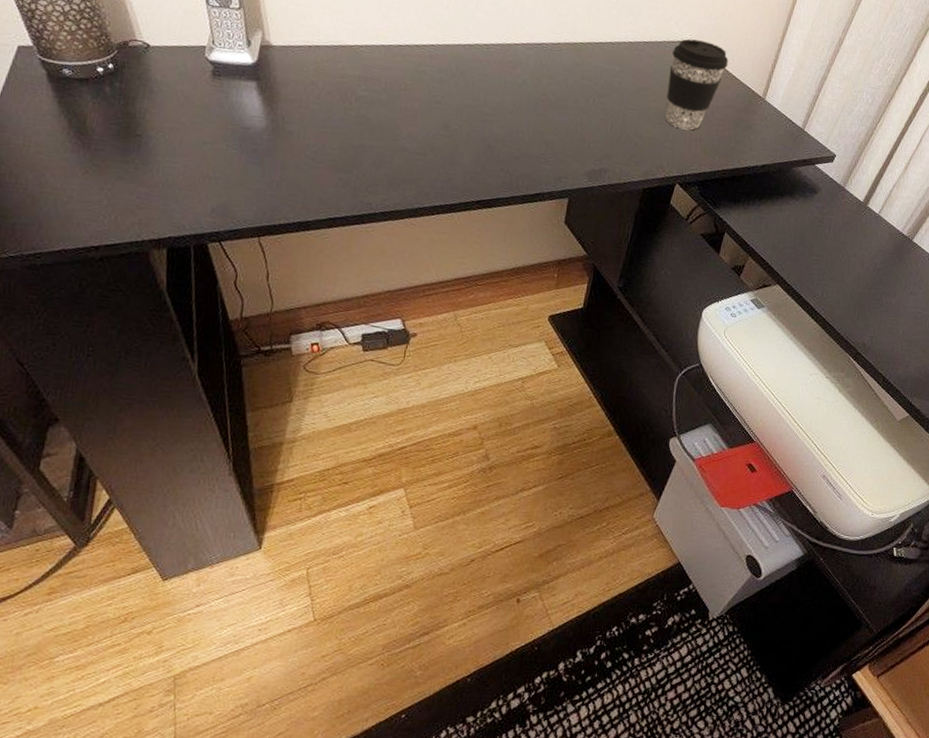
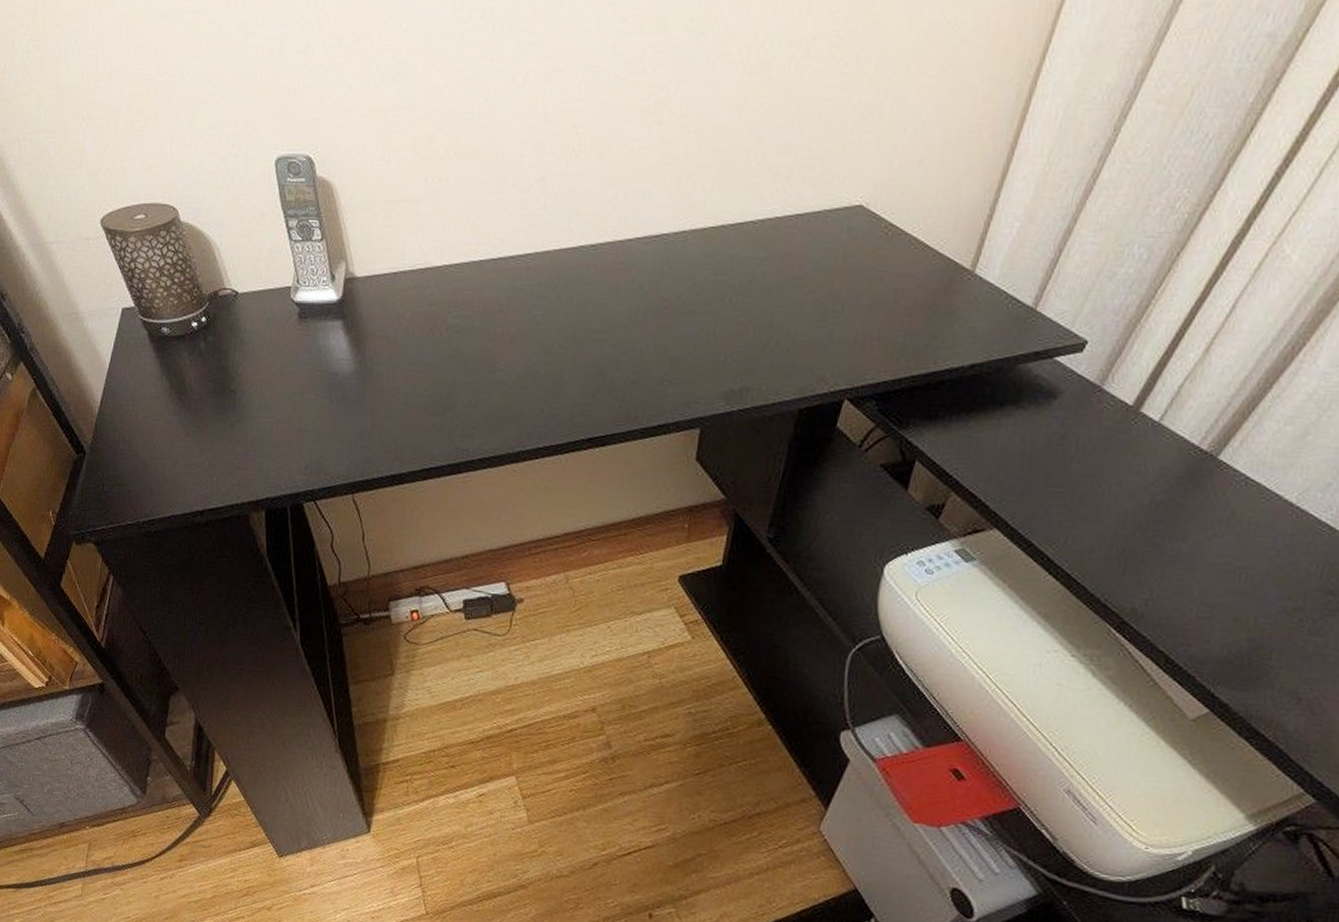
coffee cup: present [665,38,729,131] -> none [828,202,919,327]

